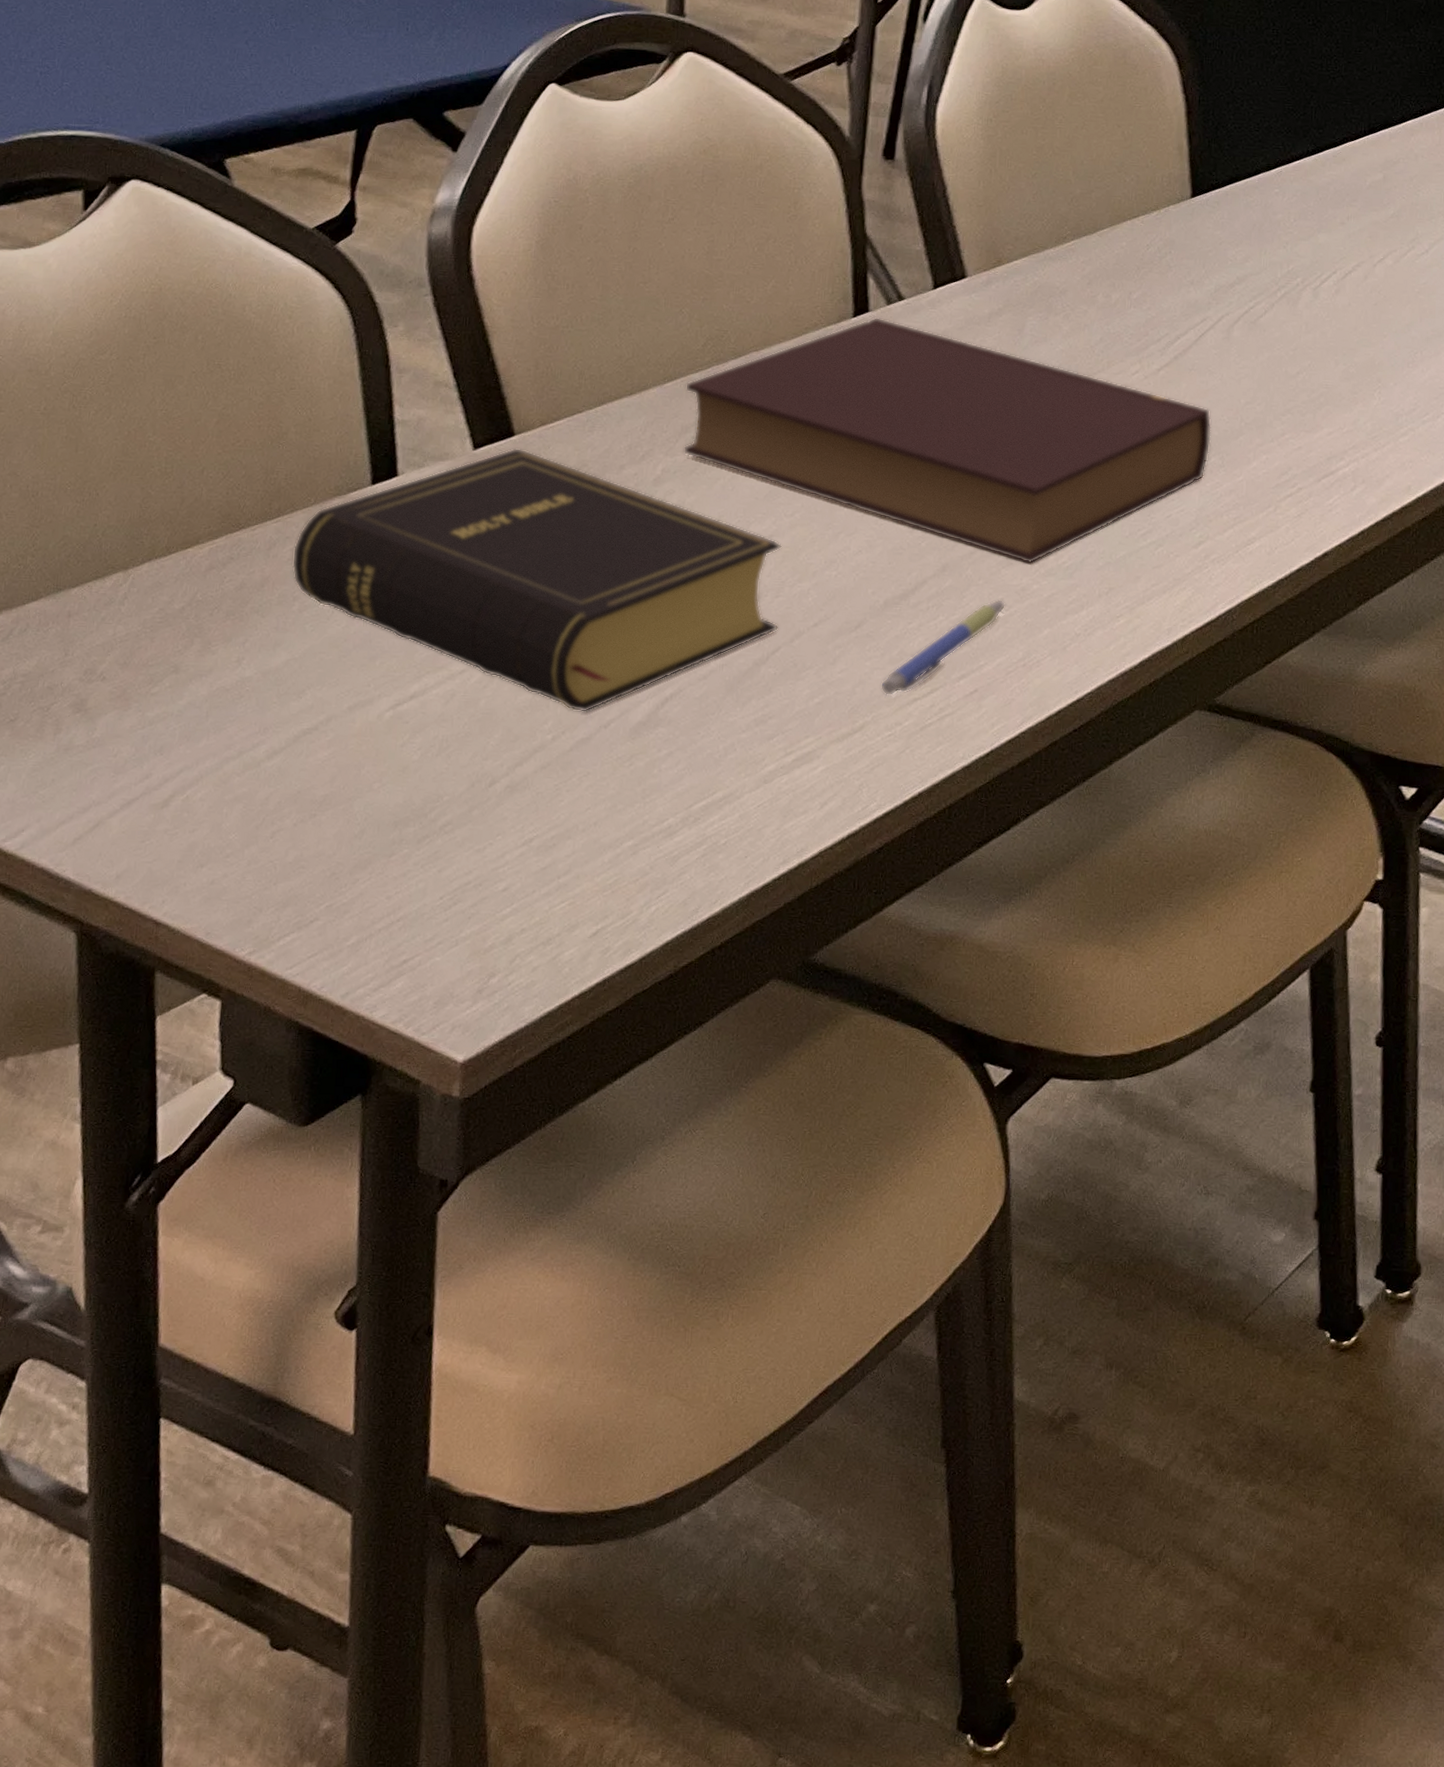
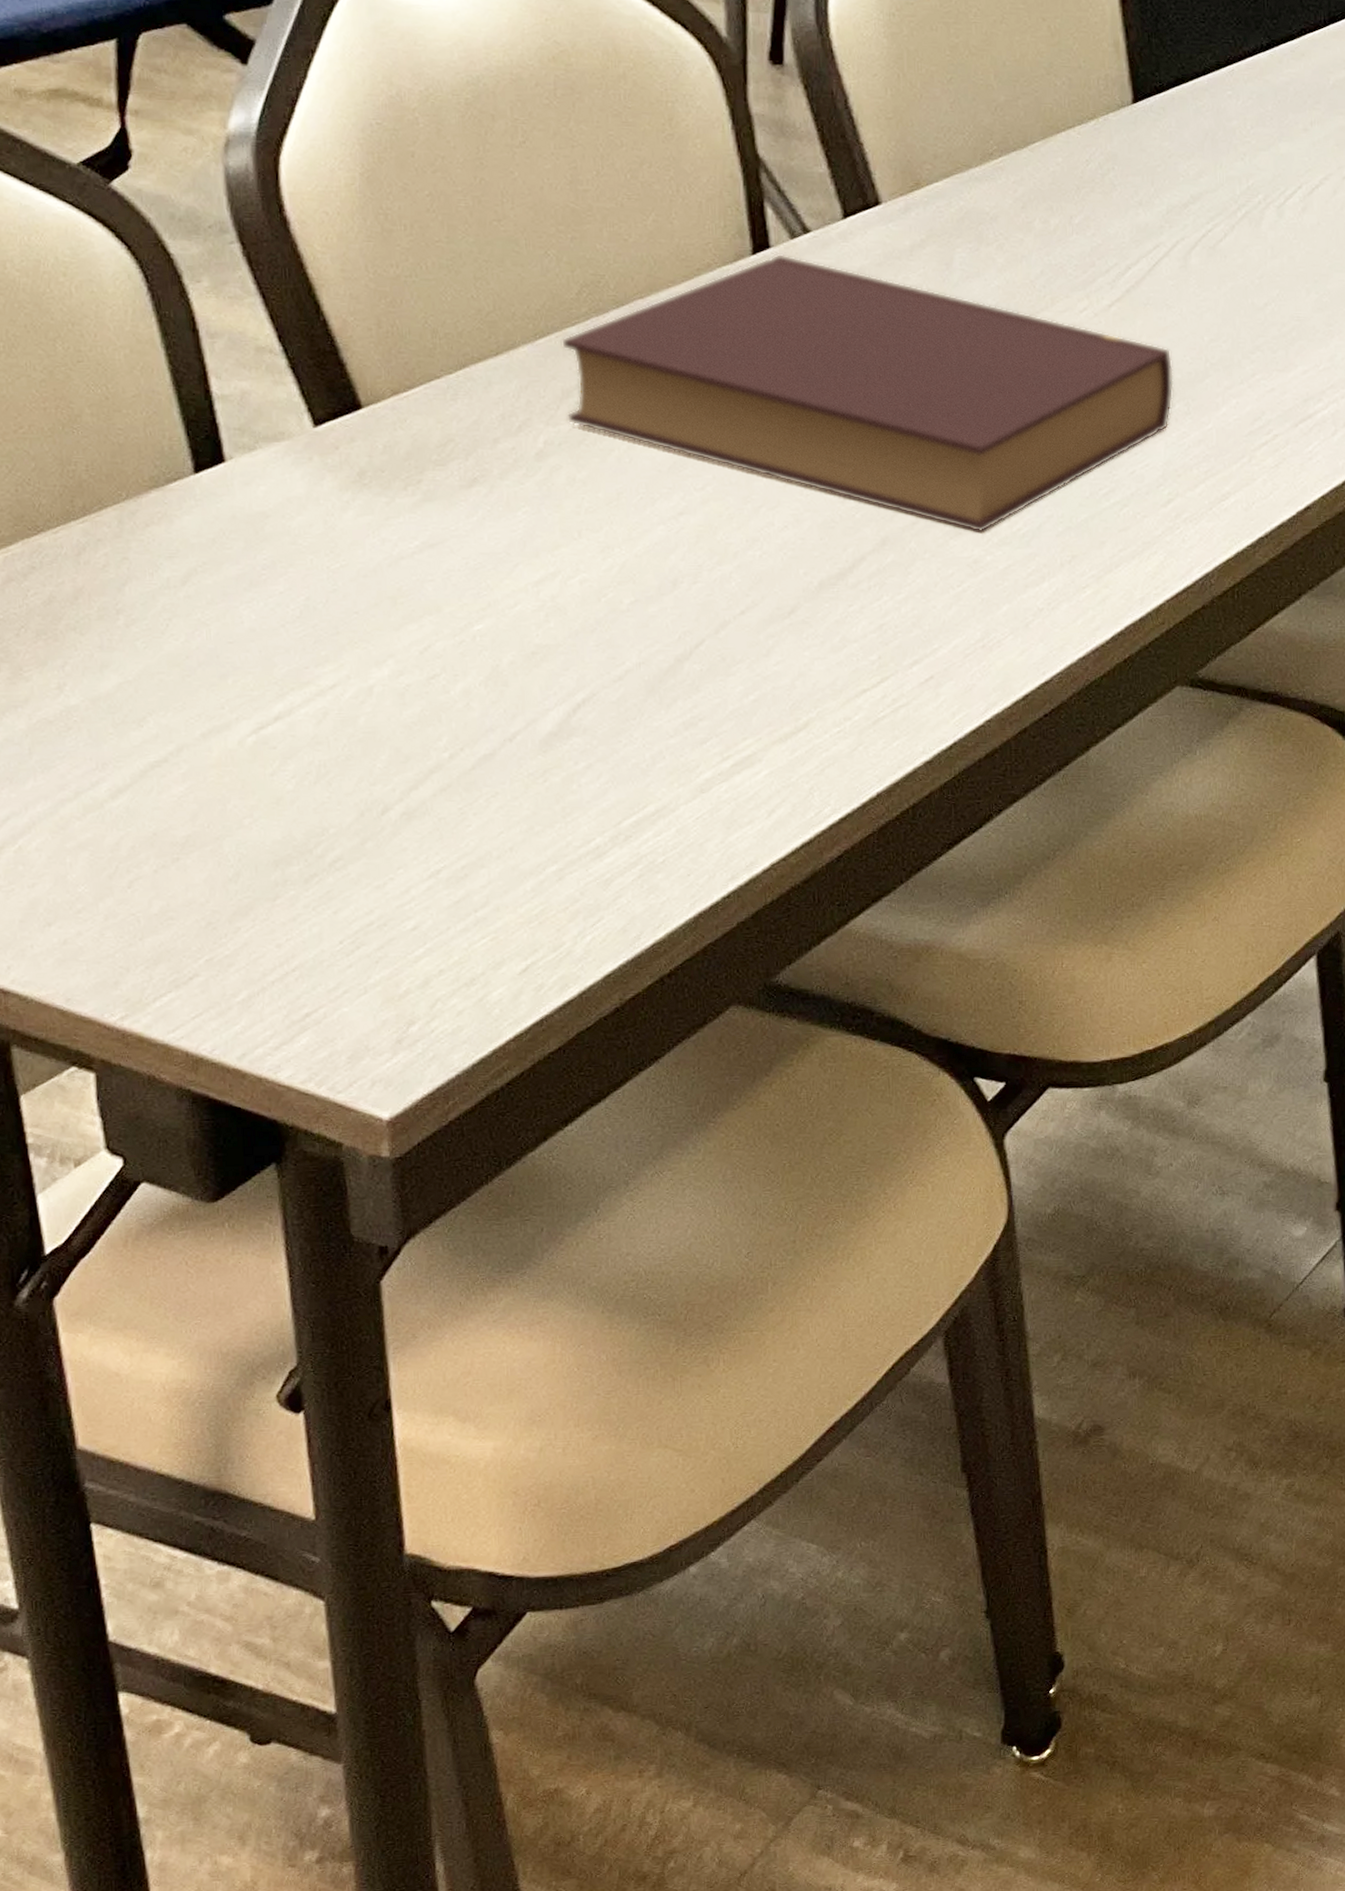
book: present [291,448,782,712] -> none [107,424,699,725]
pen: present [881,599,1006,696] -> none [824,574,958,689]

